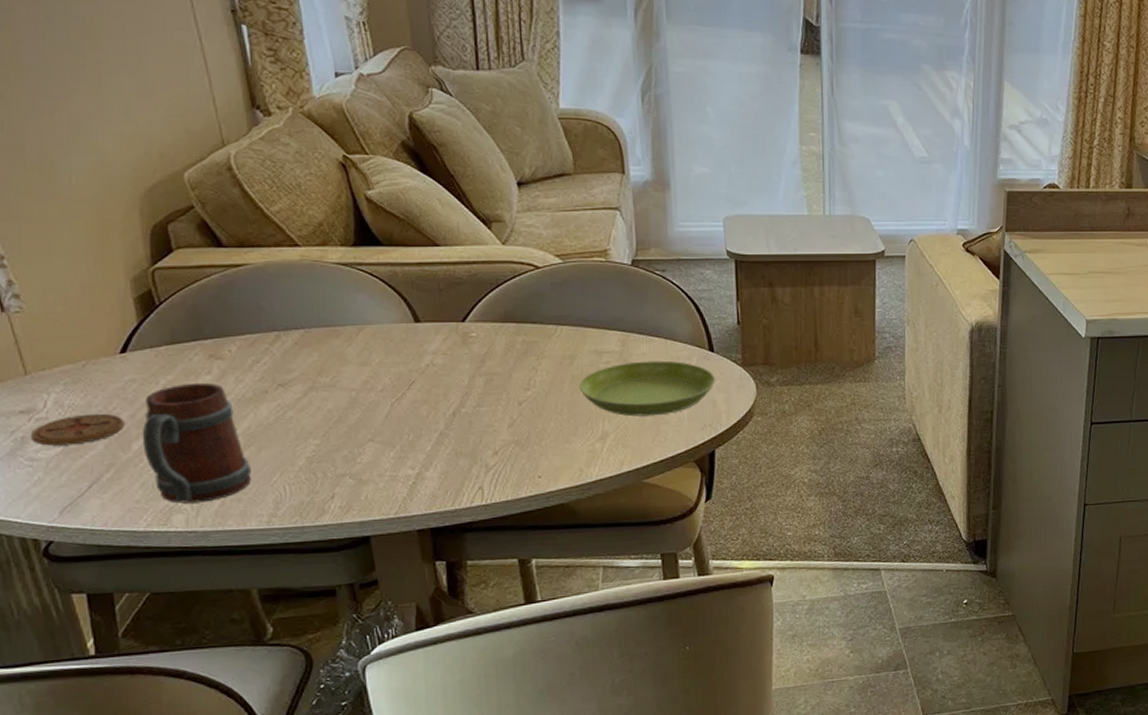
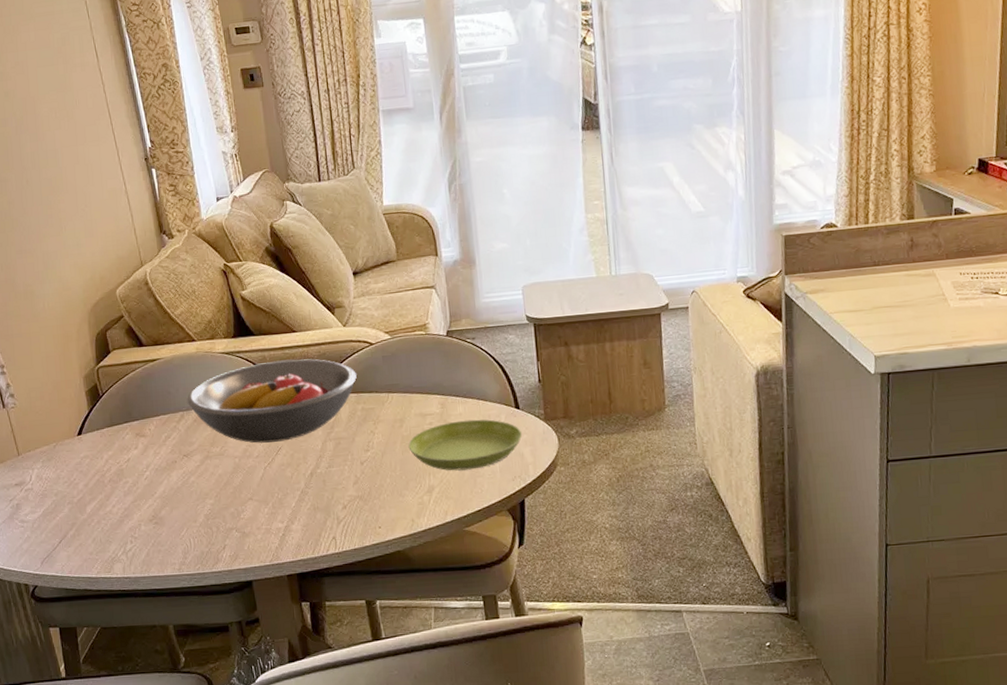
coaster: present [30,413,124,446] -> none [21,483,81,511]
mug: present [142,382,252,504] -> none [93,456,167,555]
fruit bowl: none [285,278,517,375] -> present [187,359,357,443]

